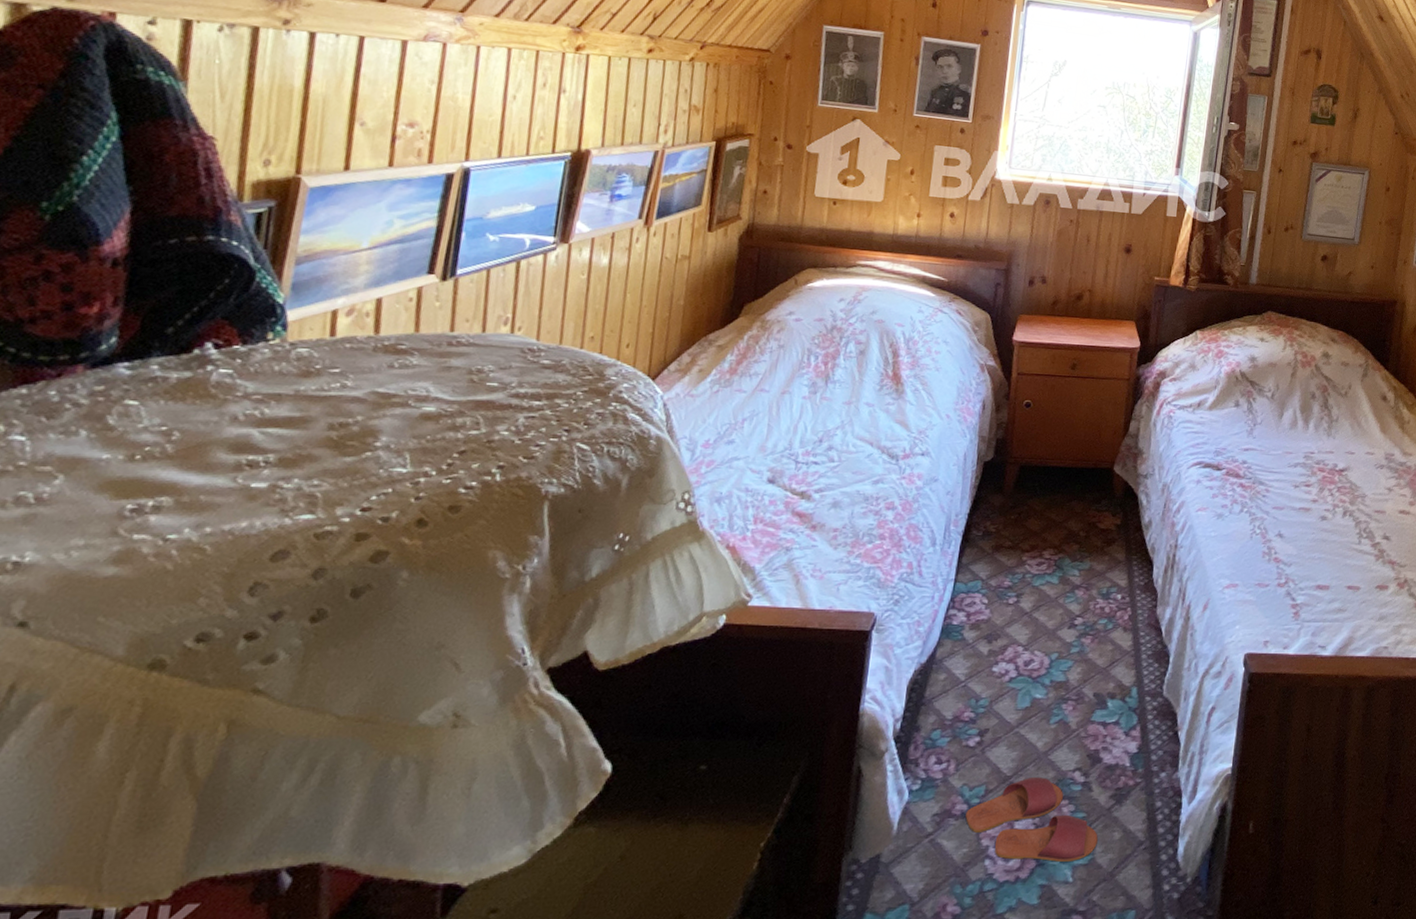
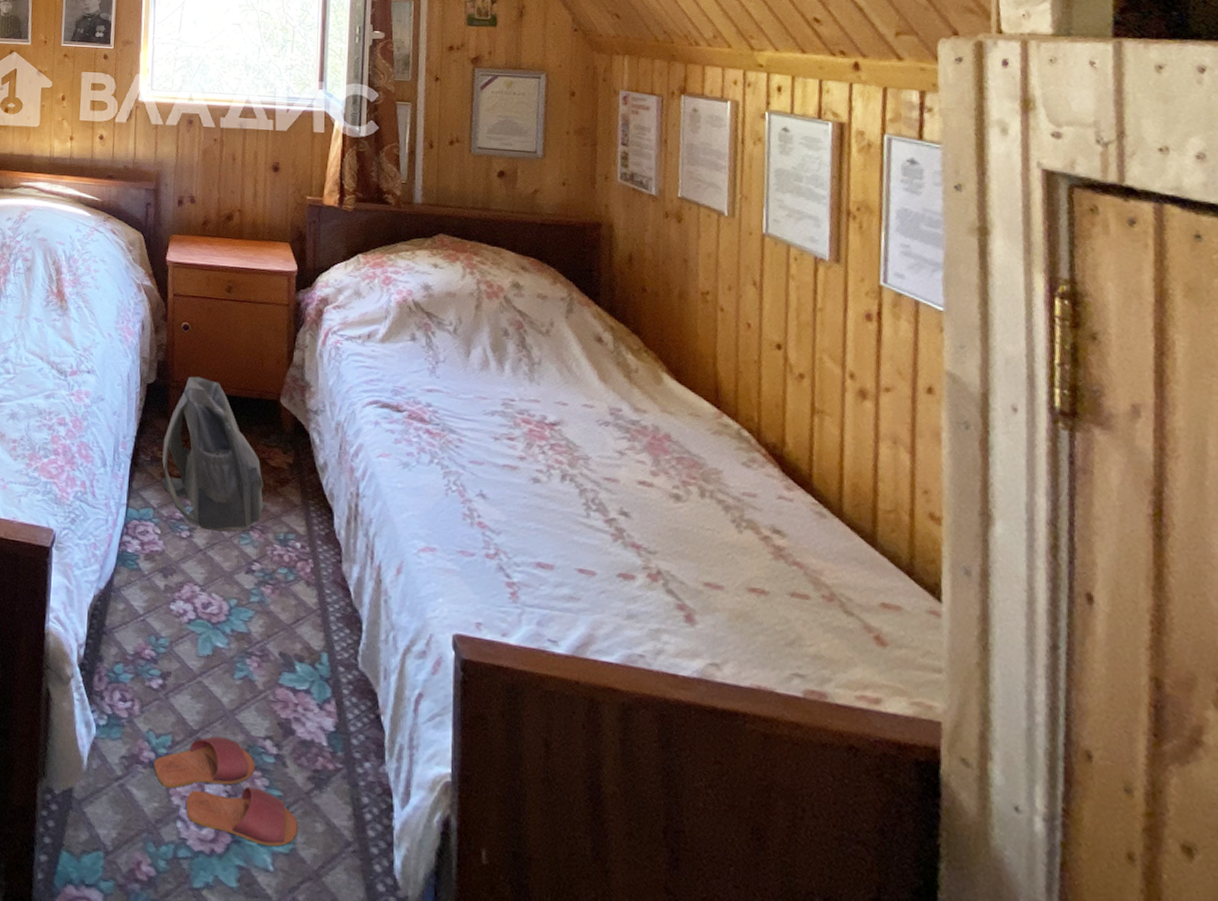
backpack: none [992,451,1092,594] -> present [161,376,263,532]

